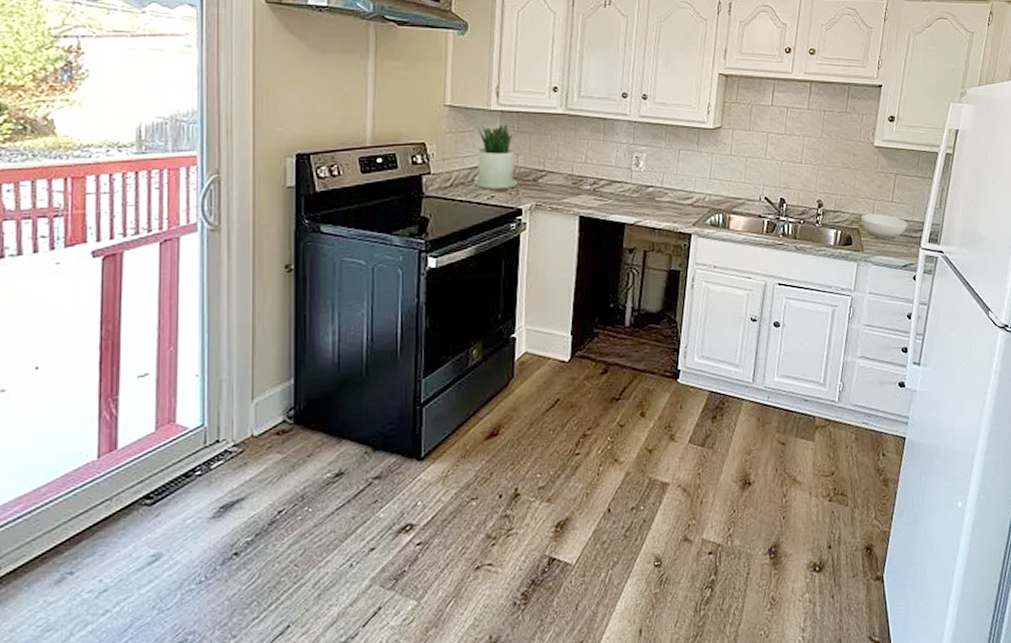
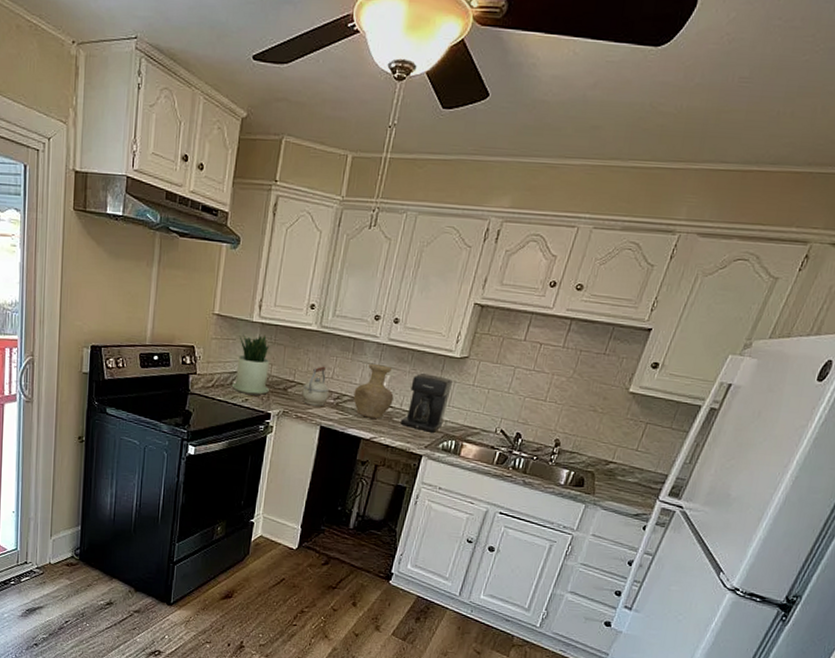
kettle: none [554,151,585,195] -> present [301,366,330,406]
vase: none [611,144,653,201] -> present [353,364,394,419]
coffee maker: none [664,148,710,208] -> present [400,373,452,433]
bowl: present [861,213,908,240] -> none [598,458,650,487]

